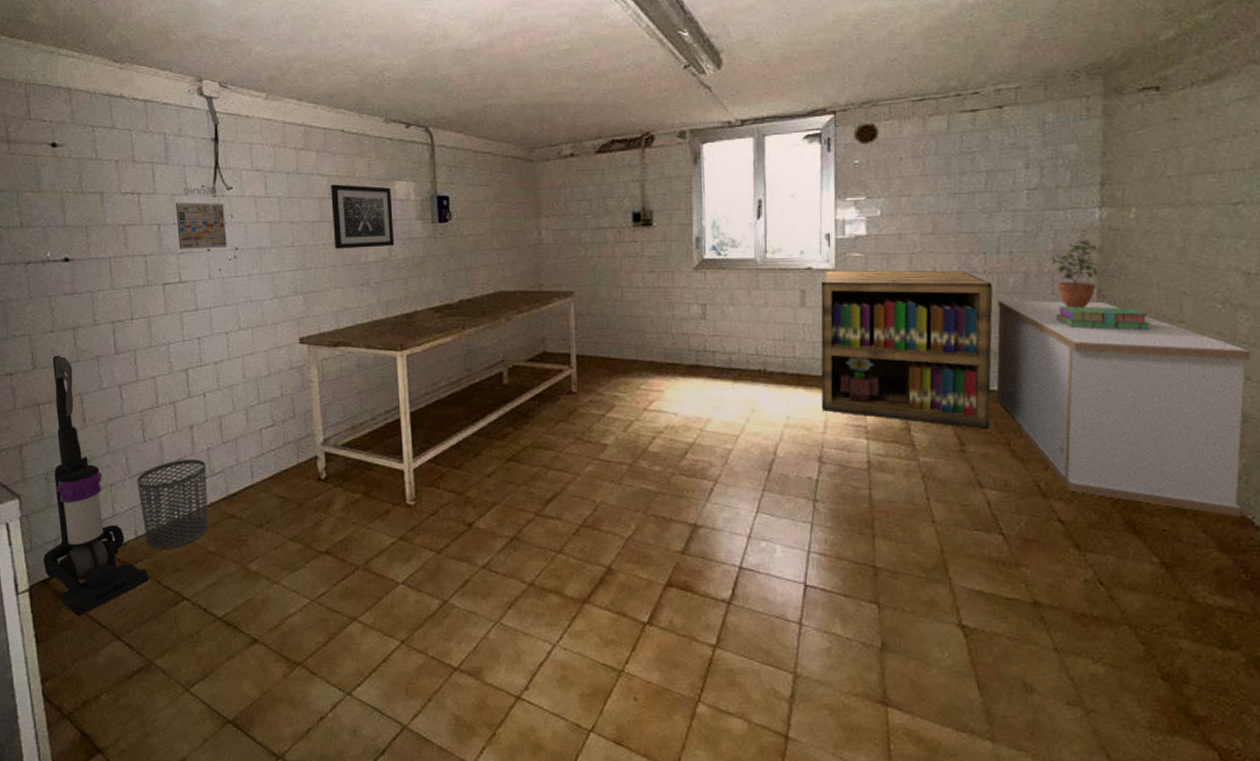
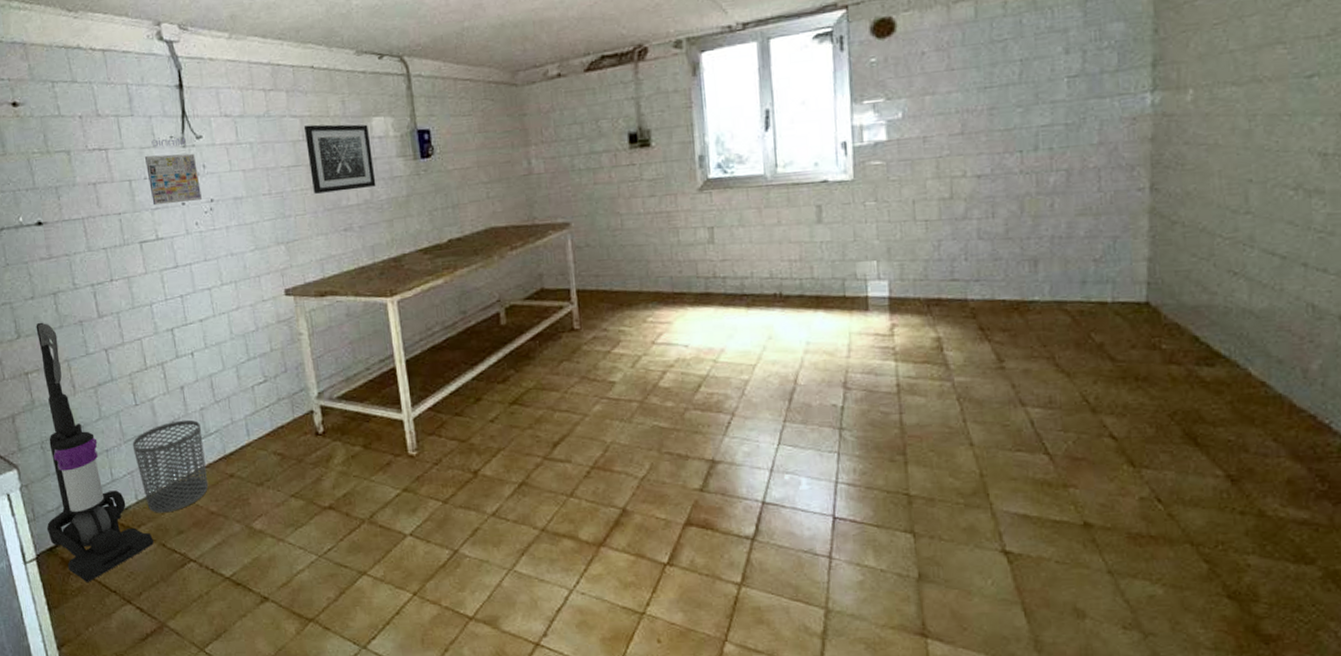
bookshelf: present [821,270,993,429] -> none [838,172,1032,344]
storage cabinet: present [996,300,1251,517] -> none [1036,197,1327,423]
potted plant: present [1051,238,1099,309] -> none [1097,127,1151,206]
stack of books: present [1056,306,1150,330] -> none [1103,201,1211,227]

